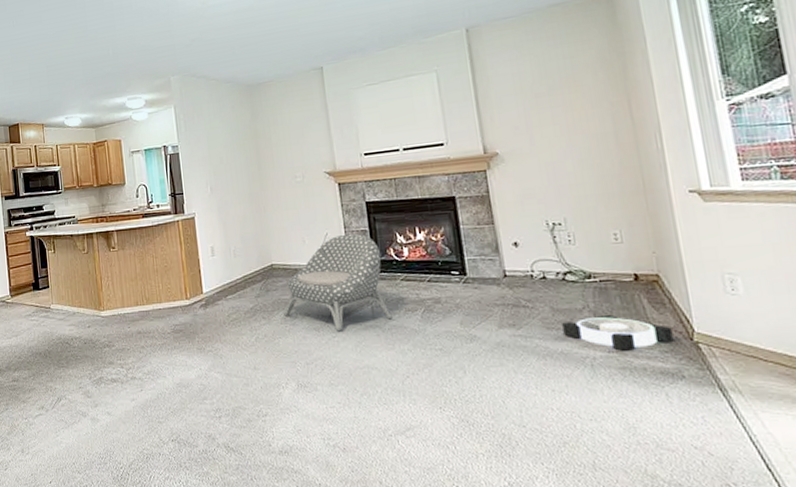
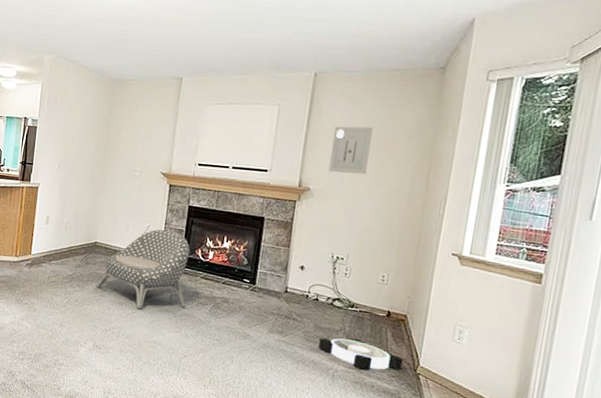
wall art: none [505,70,557,130] -> present [328,126,373,175]

